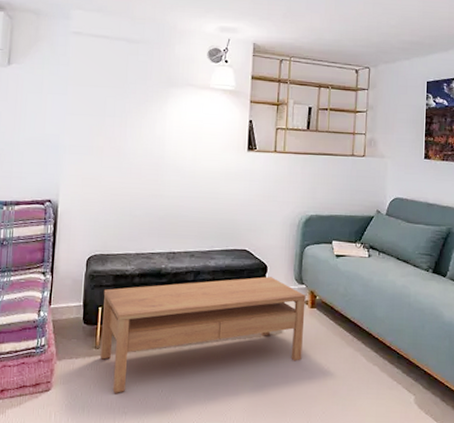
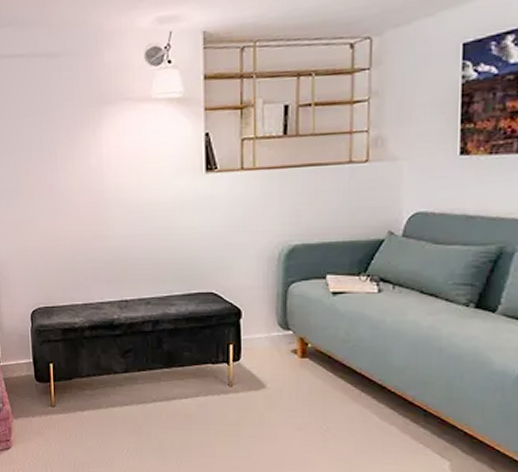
coffee table: present [100,276,306,393] -> none [52,323,294,453]

